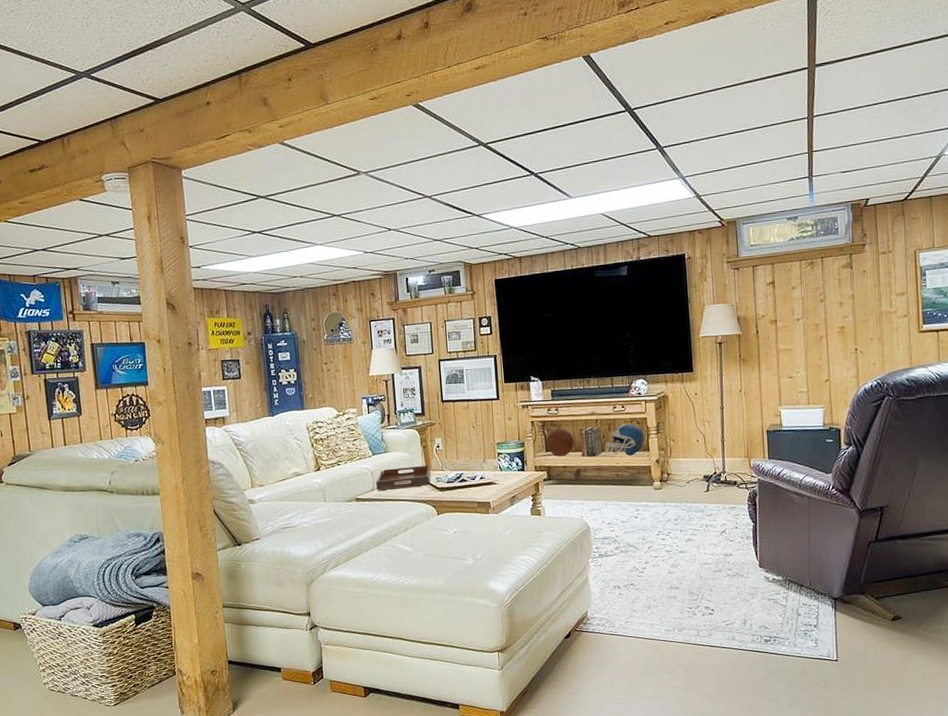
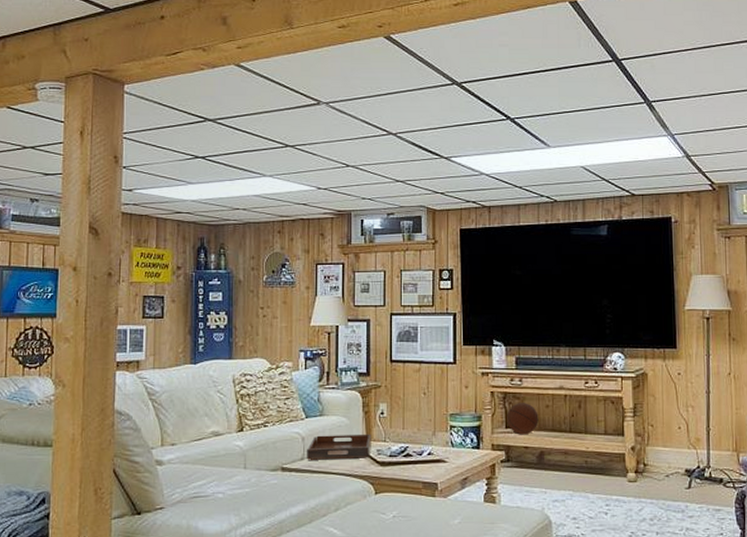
books: present [580,426,603,458] -> none [546,403,571,439]
football helmet: present [604,423,645,456] -> none [573,402,620,440]

